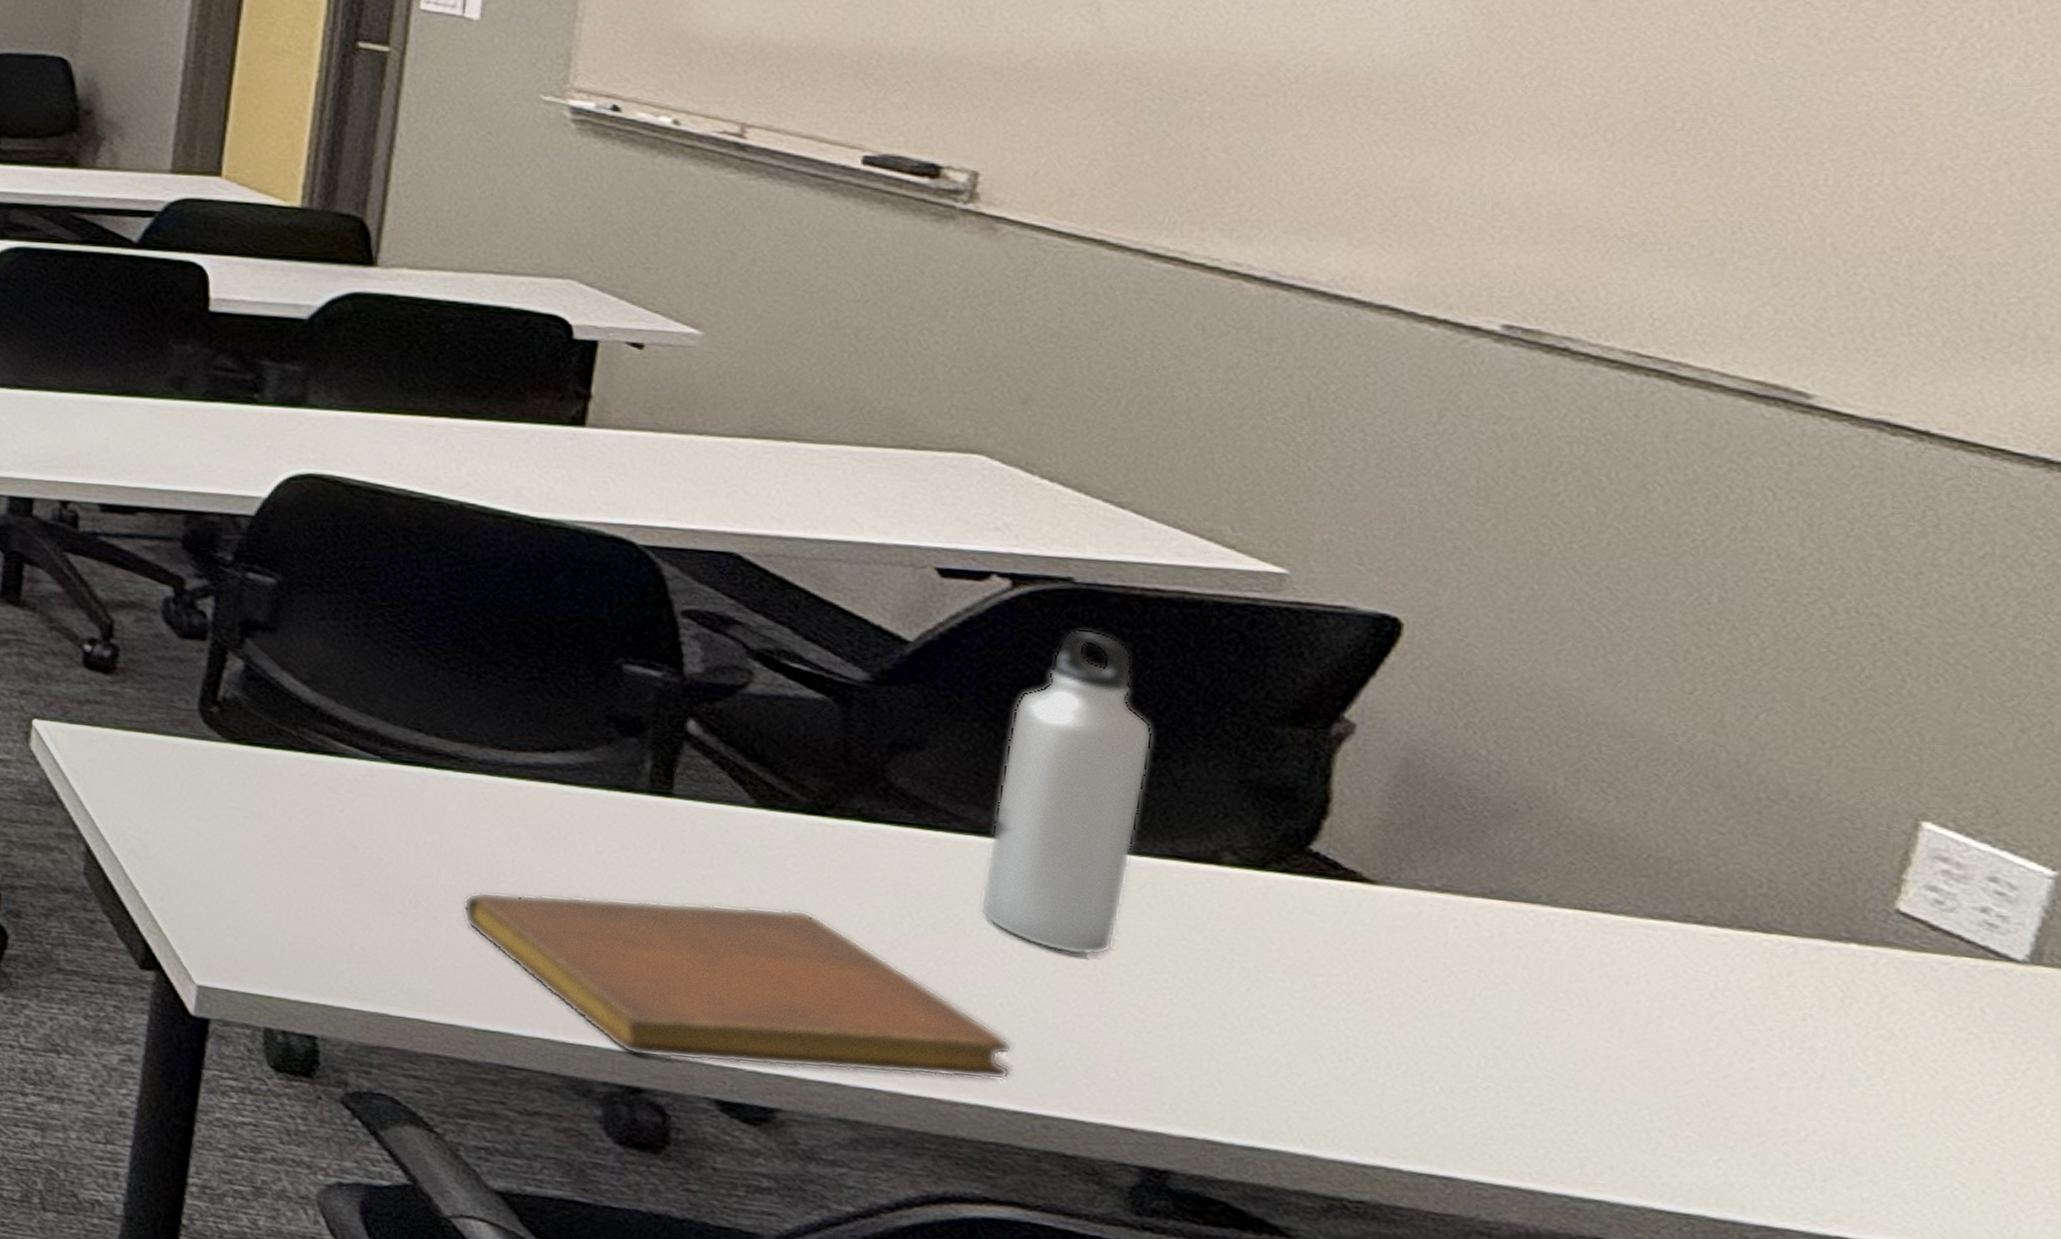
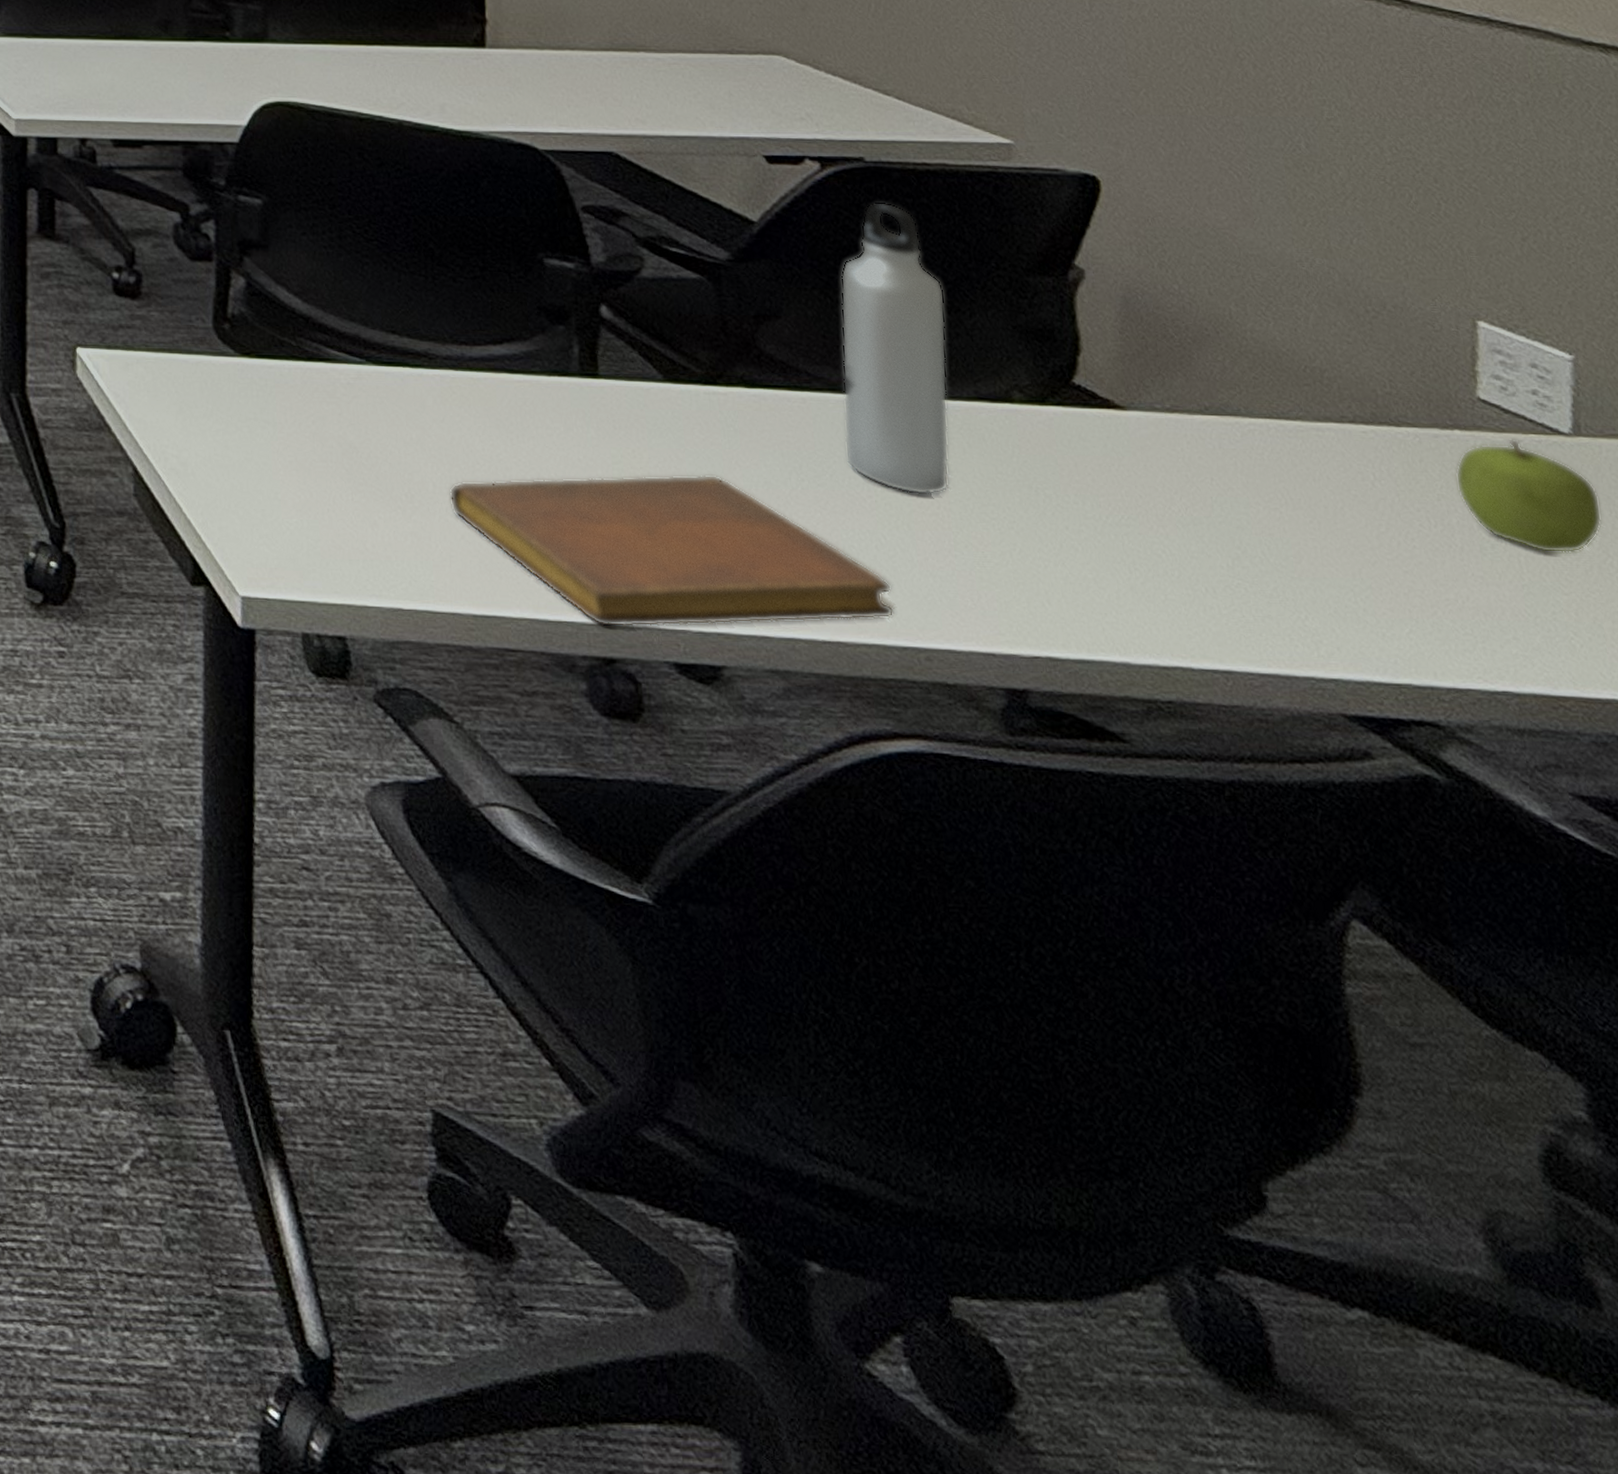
fruit: none [1834,960,2047,1096] -> present [1455,439,1602,554]

